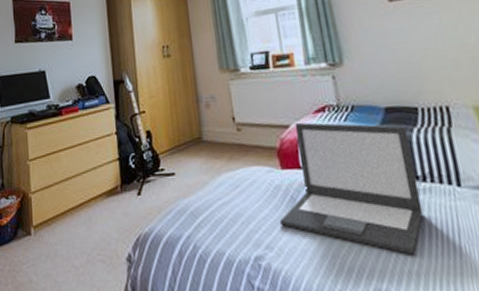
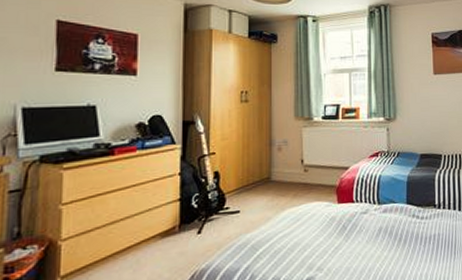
laptop: present [280,122,424,255] -> none [332,164,435,263]

